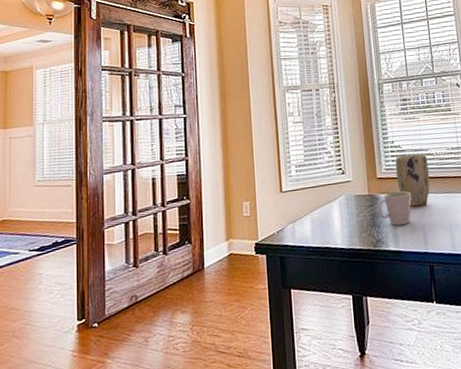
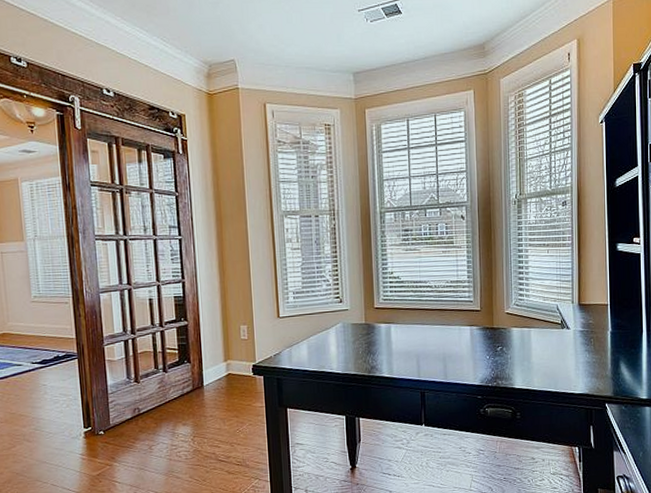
mug: present [377,191,412,226] -> none [374,322,407,354]
plant pot: present [395,154,430,207] -> none [393,286,427,337]

